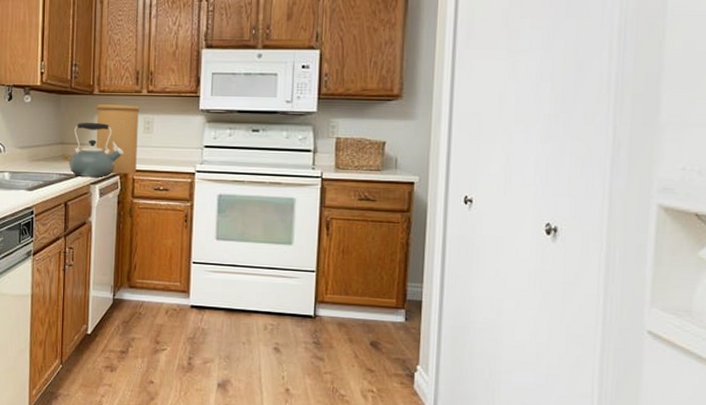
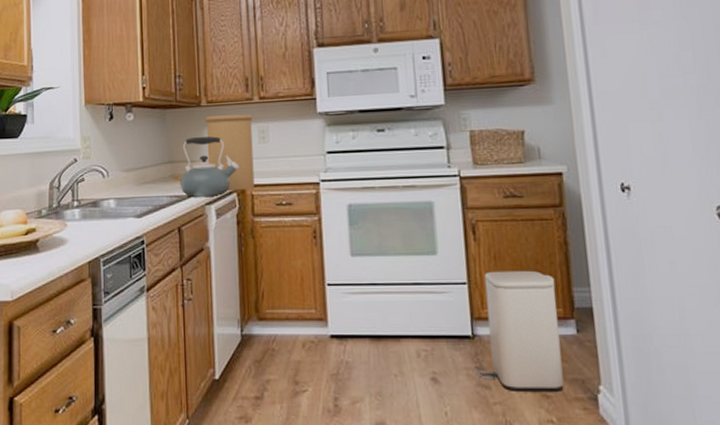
pedal bin: none [314,263,393,368] -> present [476,270,564,391]

